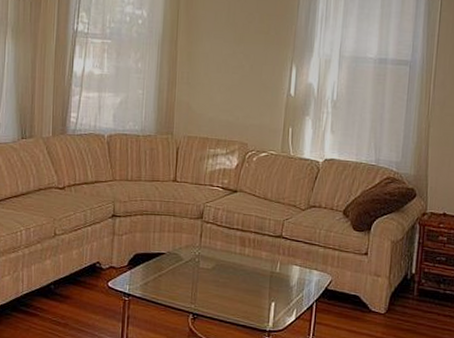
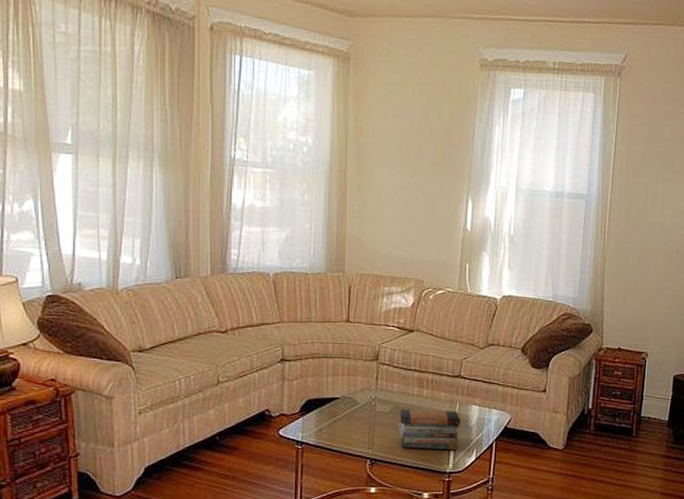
book stack: none [220,266,281,310] -> present [398,409,460,451]

